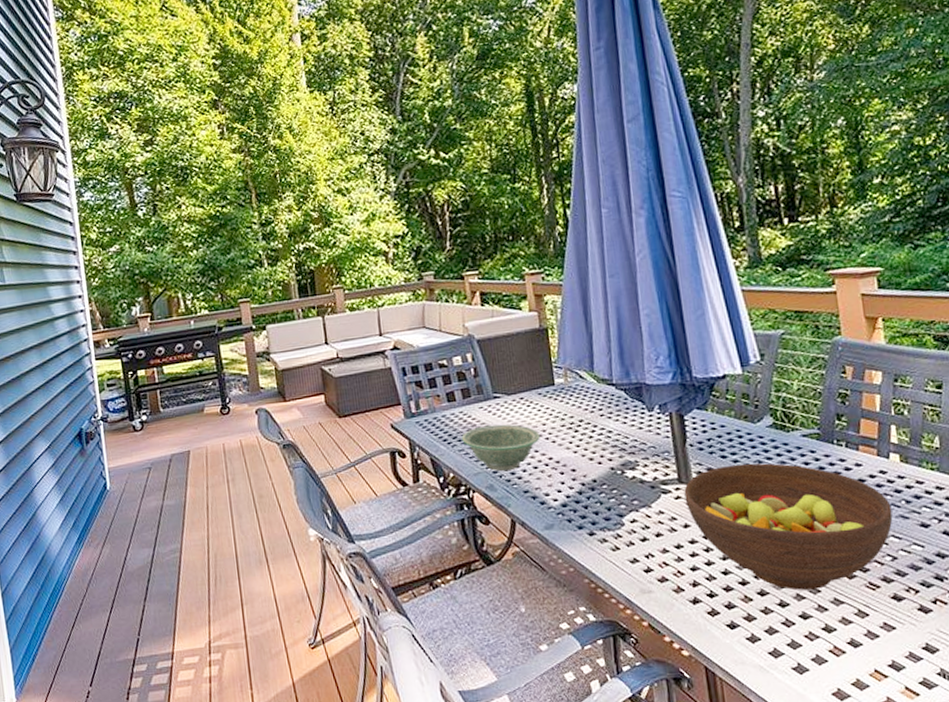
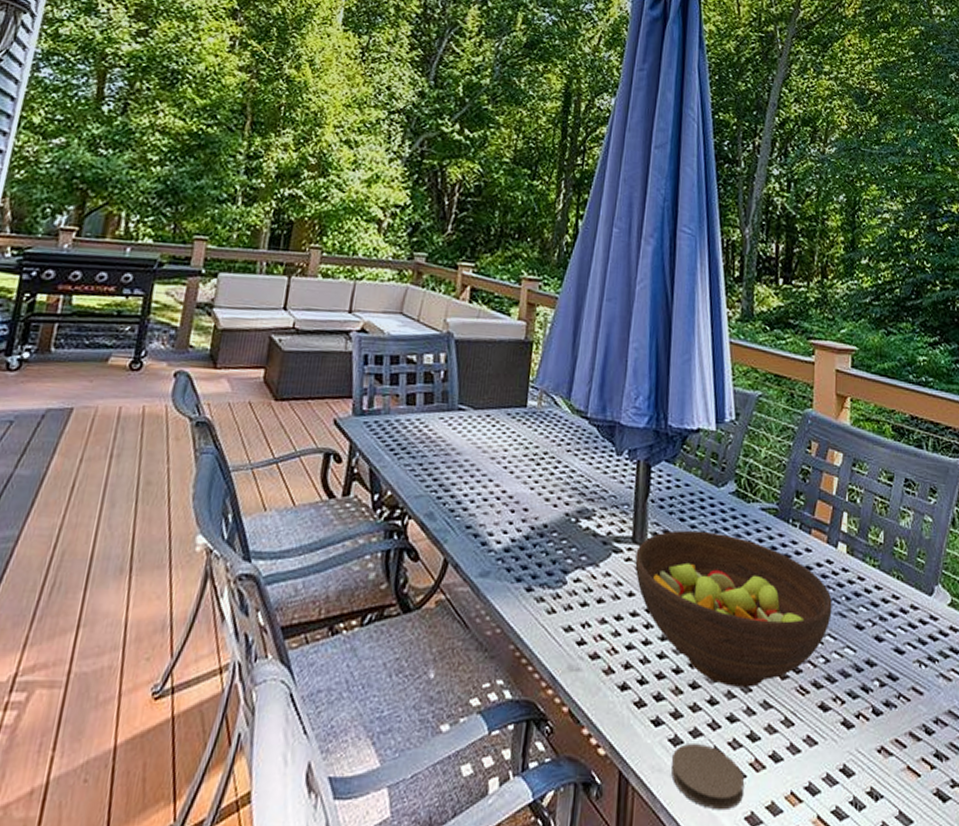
bowl: present [461,424,540,472] -> none [411,440,499,499]
coaster: none [751,639,828,690] -> present [670,744,745,811]

